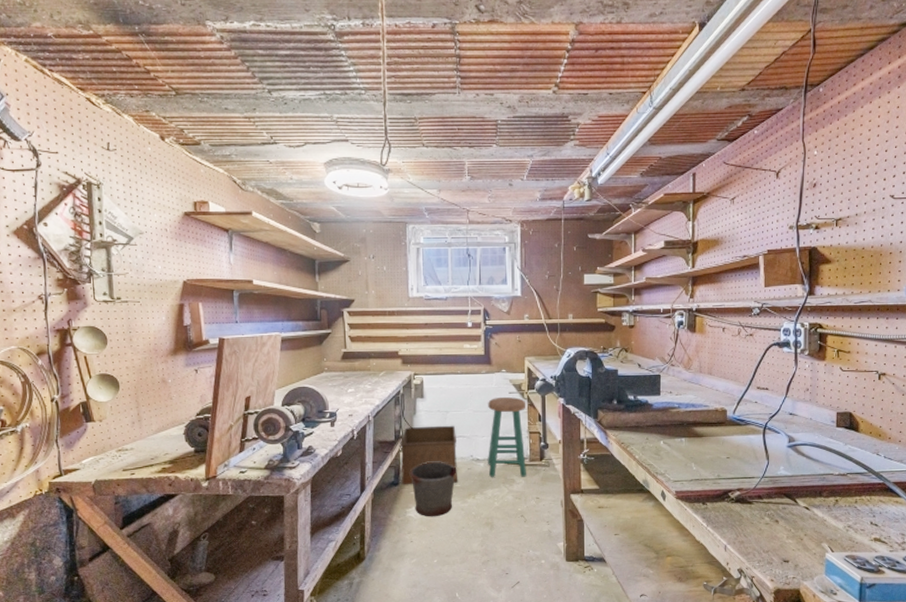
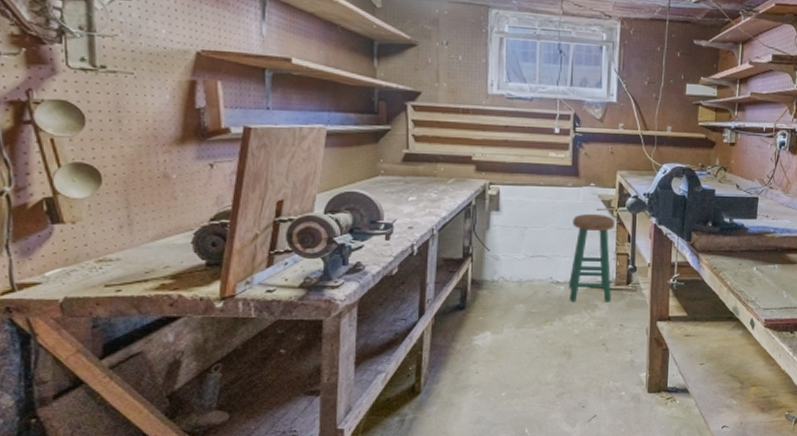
storage bin: present [401,425,458,486] -> none [468,243,535,310]
bucket: present [410,462,457,517] -> none [479,284,534,346]

